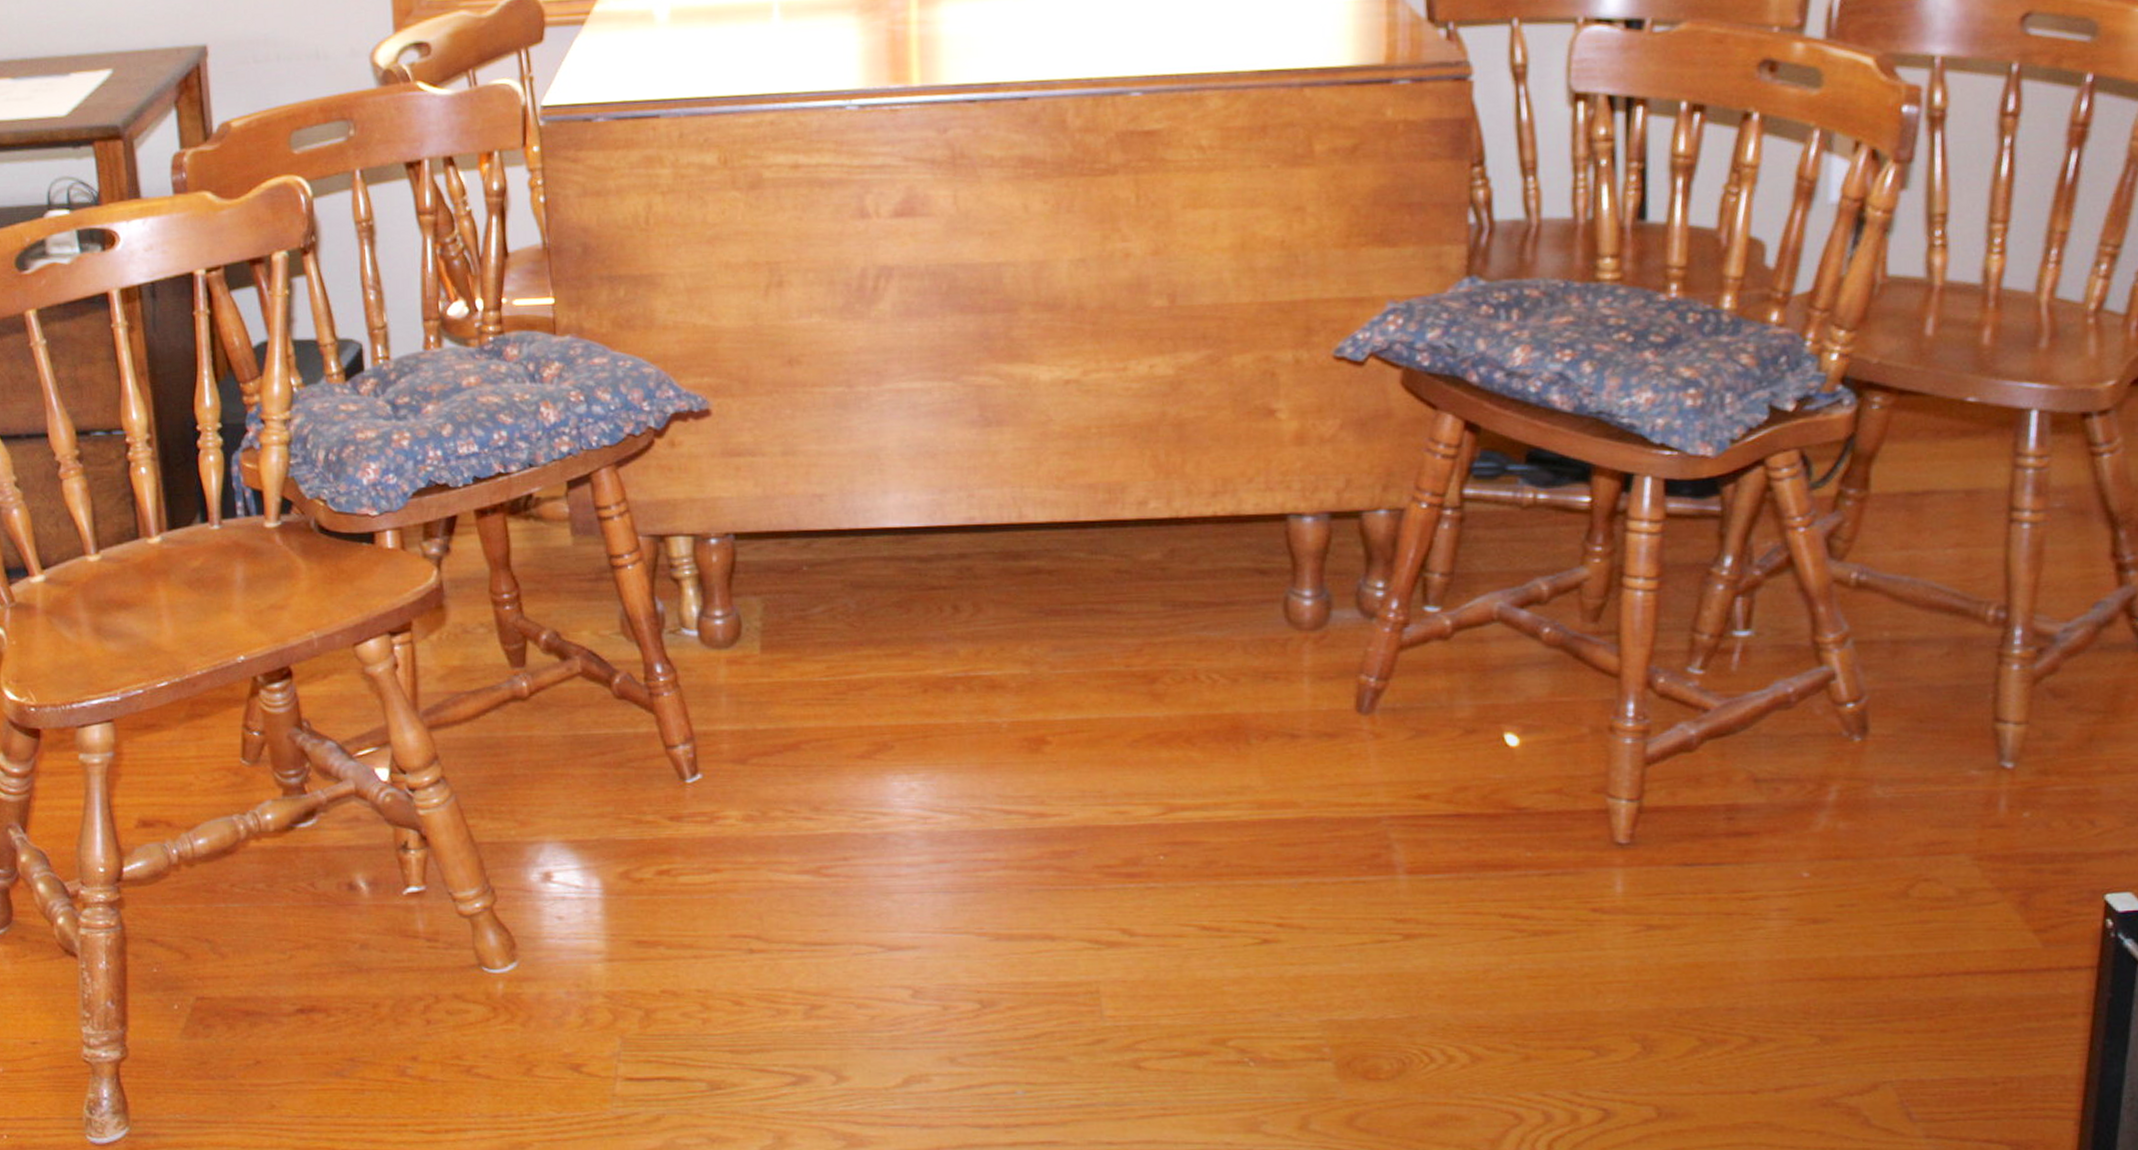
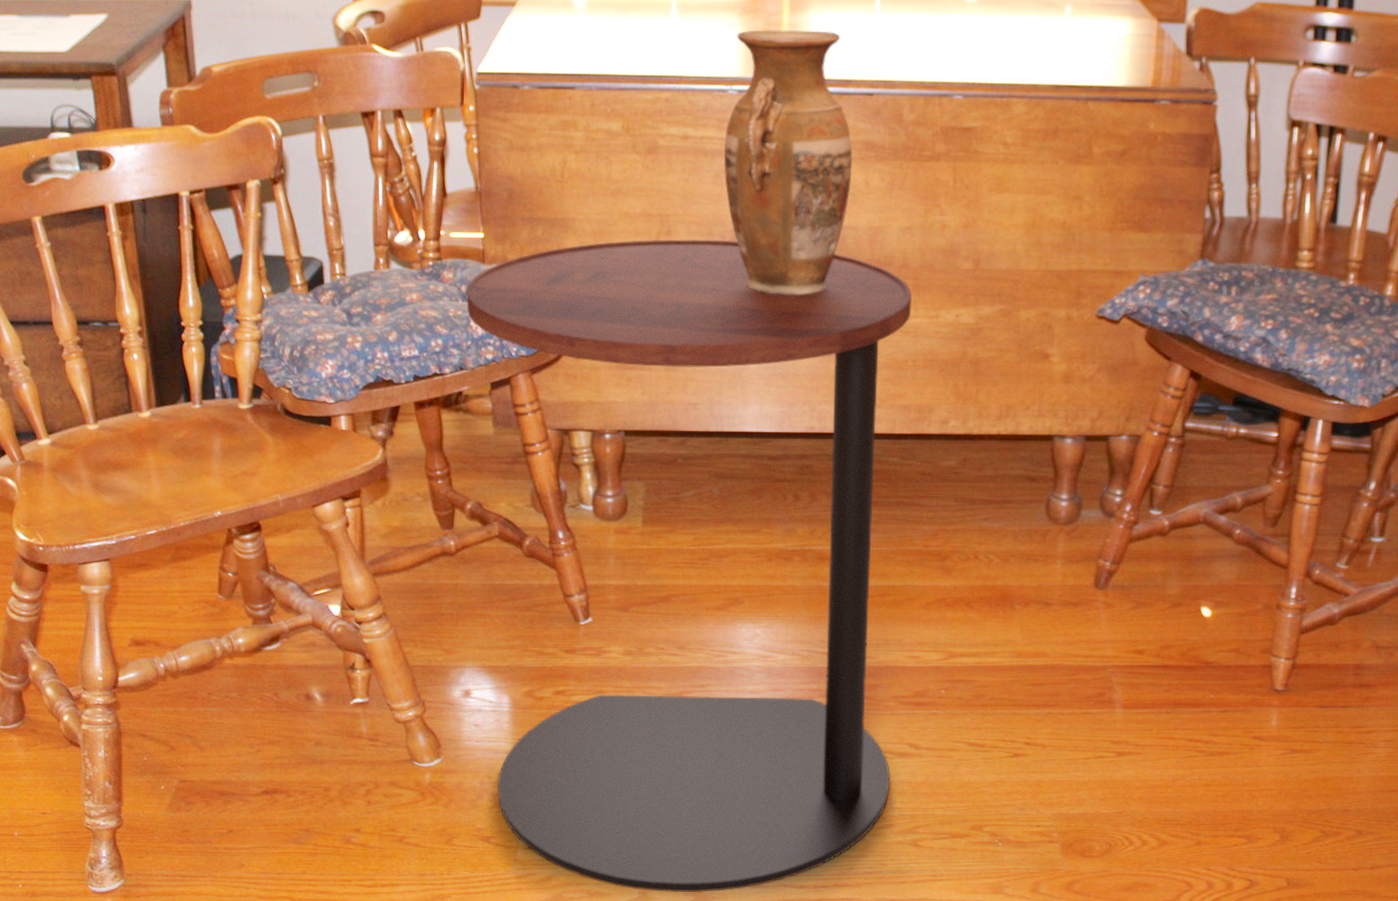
side table: none [534,288,1098,1137] -> present [466,239,913,893]
vase: none [844,26,1007,354] -> present [723,30,852,295]

